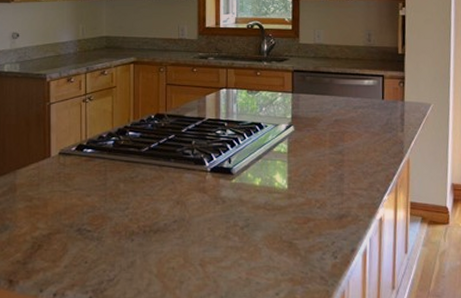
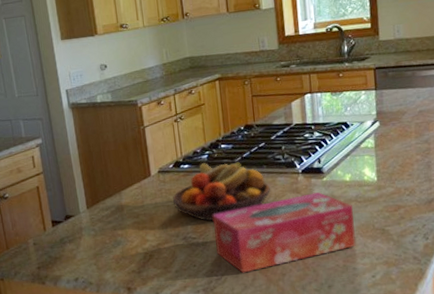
fruit bowl: none [70,149,177,214] -> present [172,162,271,222]
tissue box: none [112,195,262,276] -> present [213,192,356,273]

